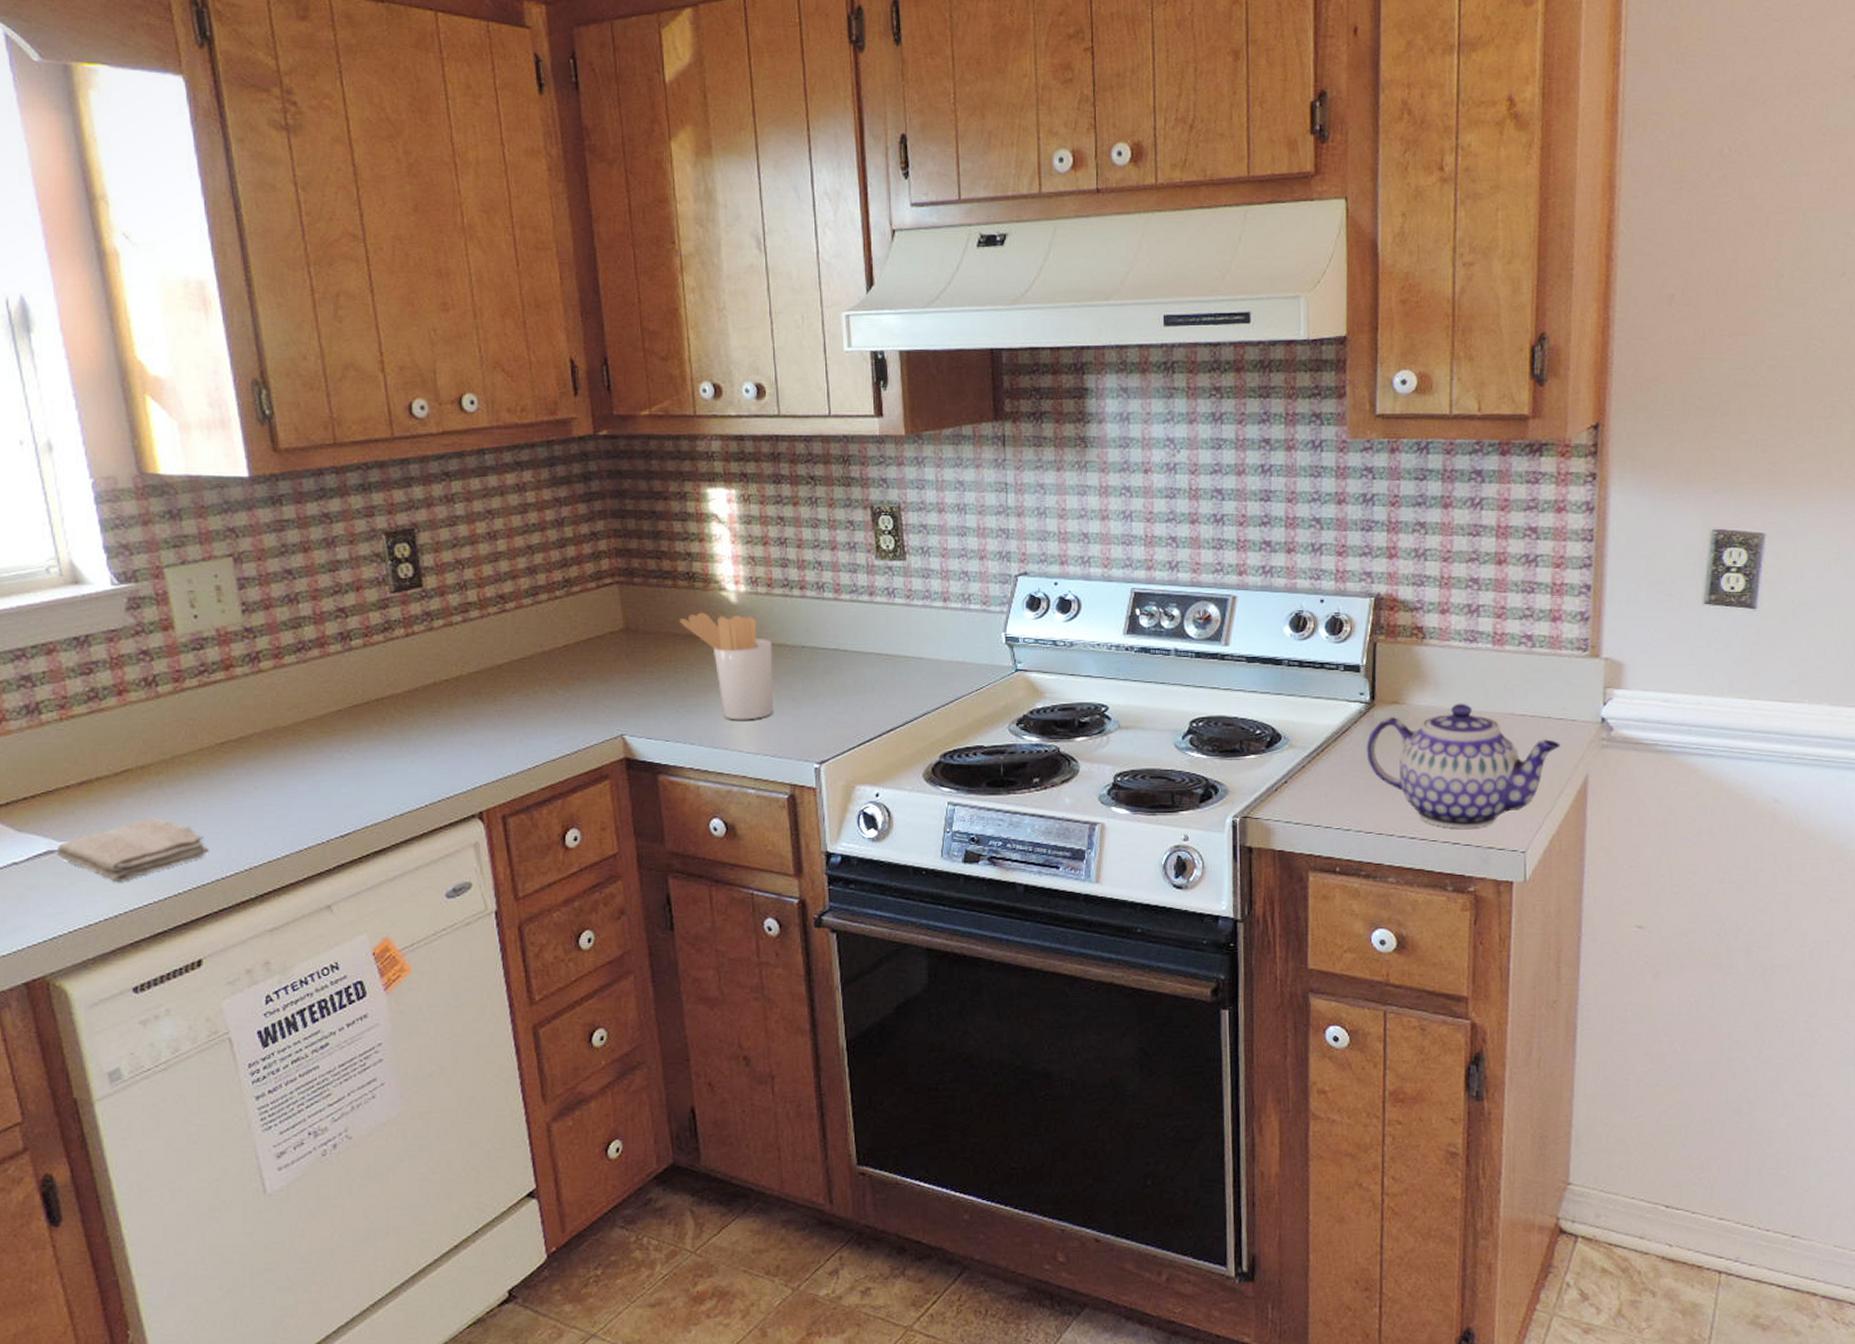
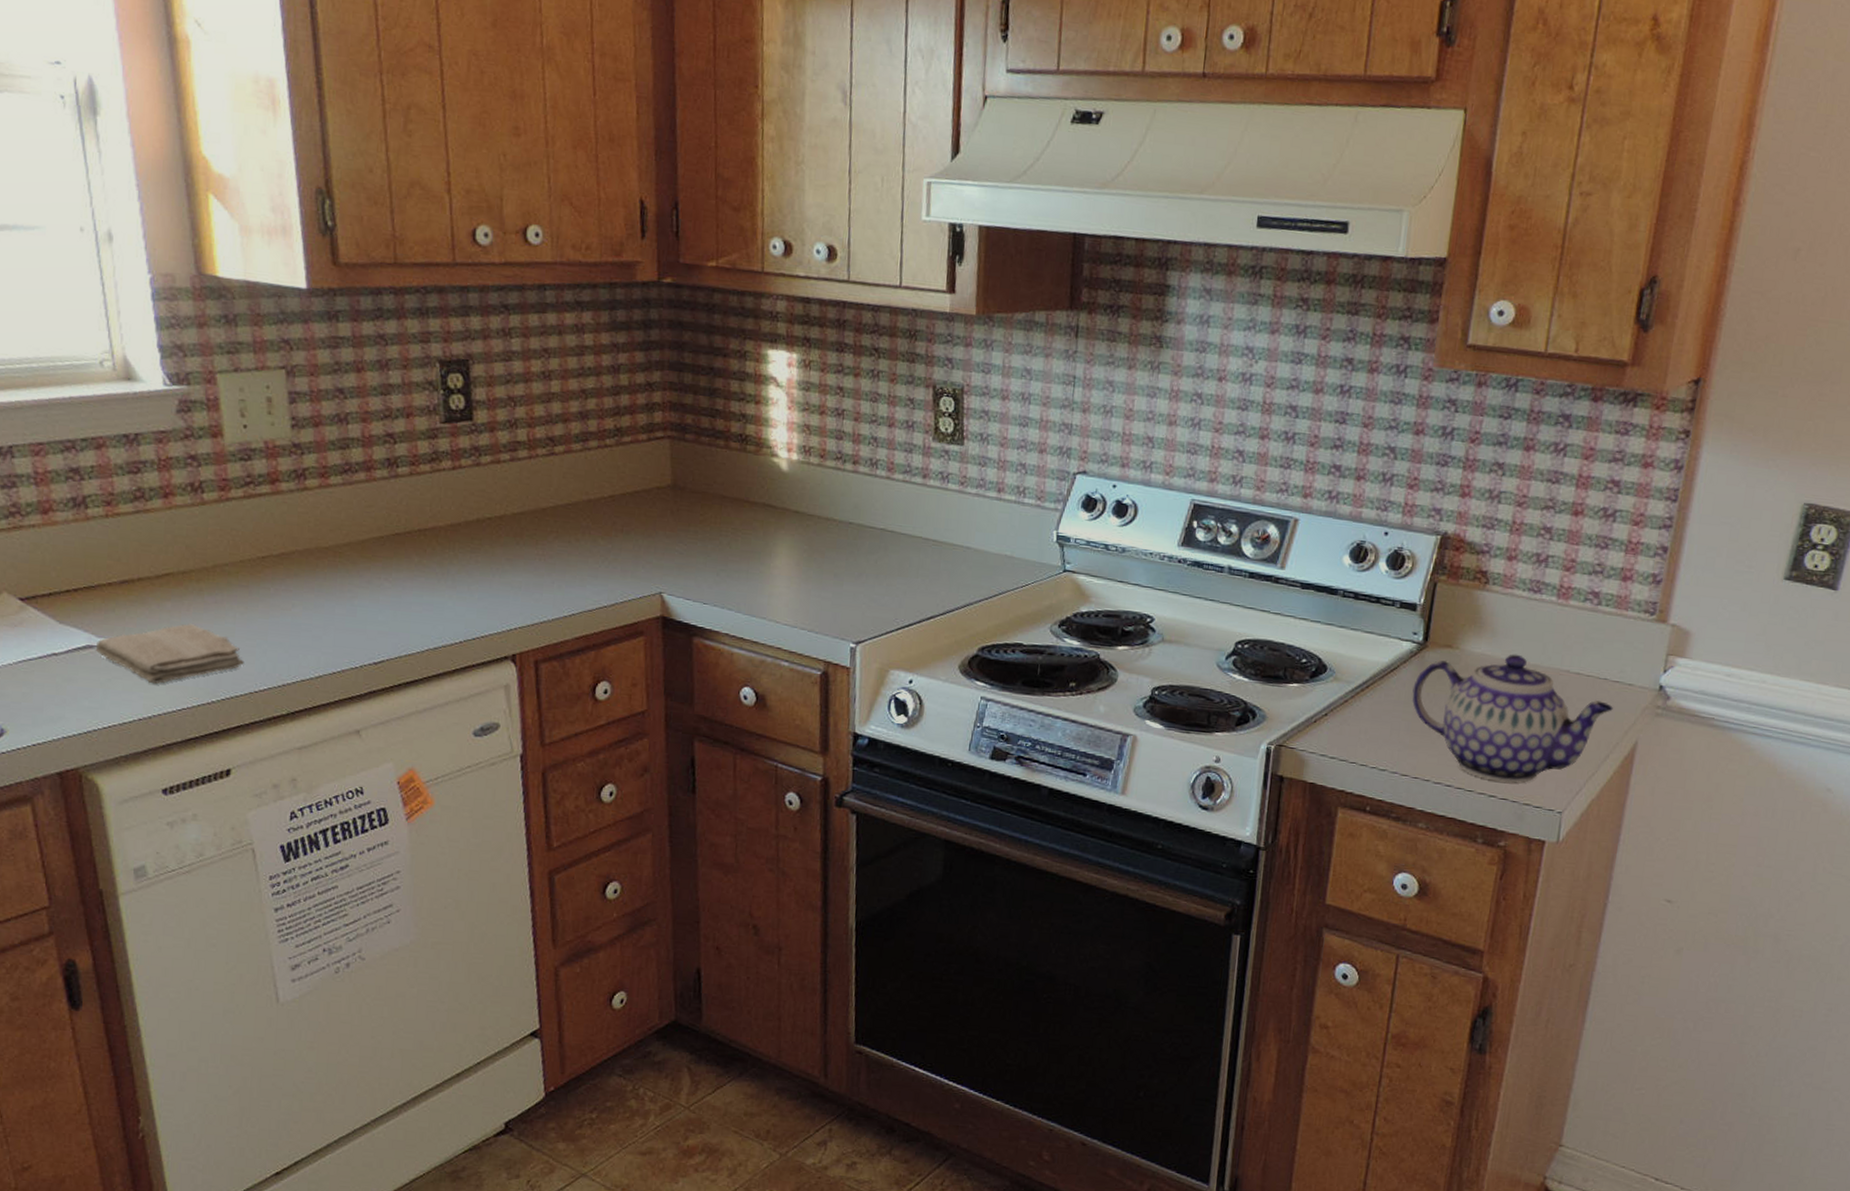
utensil holder: present [680,612,774,720] -> none [728,476,820,592]

